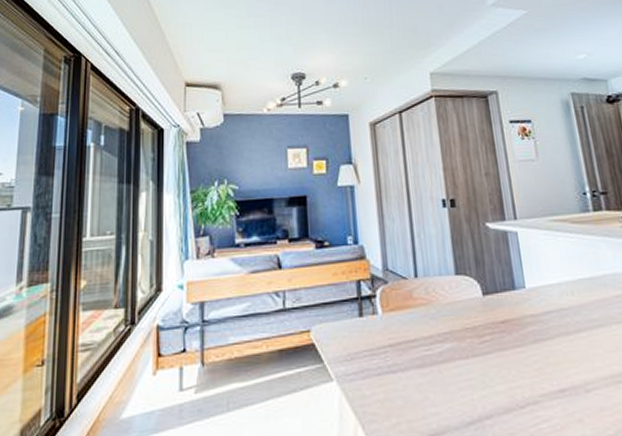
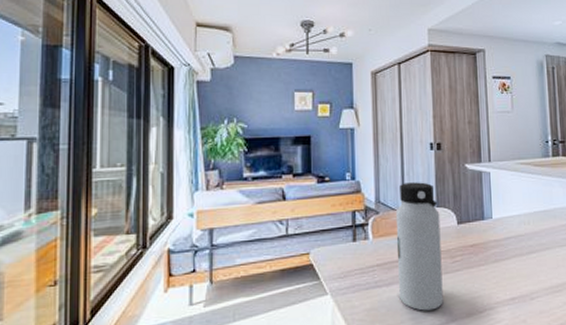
water bottle: none [407,245,473,404] -> present [395,182,443,311]

